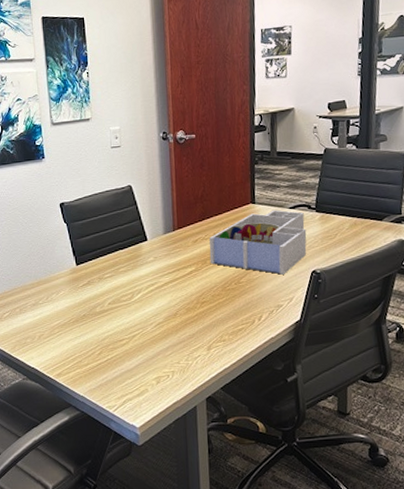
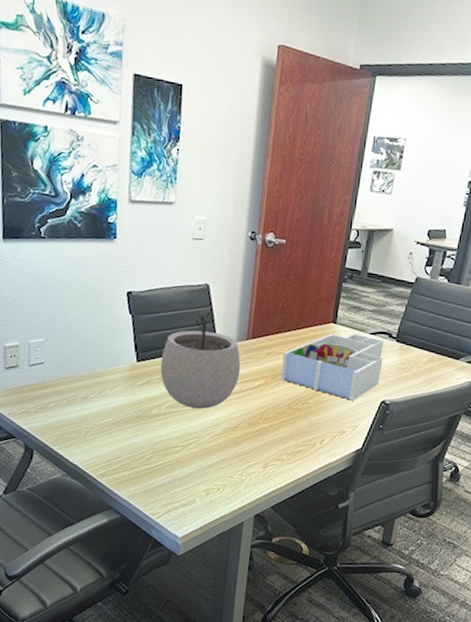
plant pot: none [97,209,172,301] -> present [160,310,241,409]

